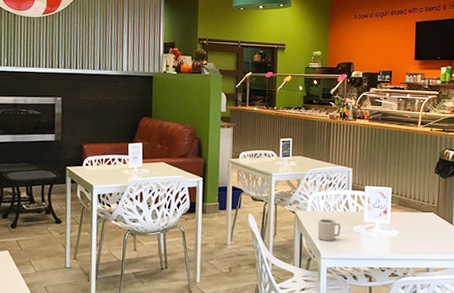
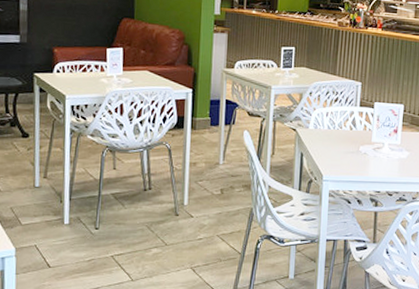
cup: present [317,219,341,242] -> none [320,138,346,163]

